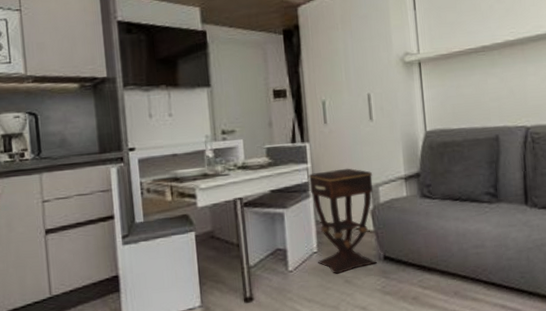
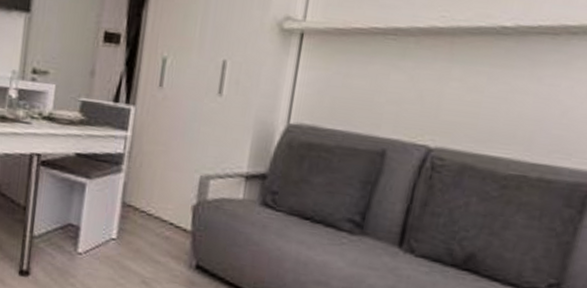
side table: present [308,168,377,275] -> none [113,144,206,272]

